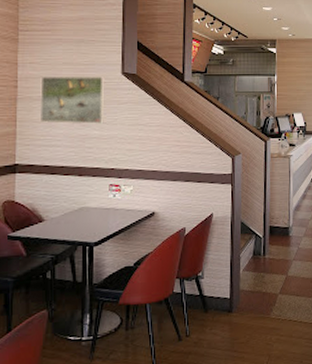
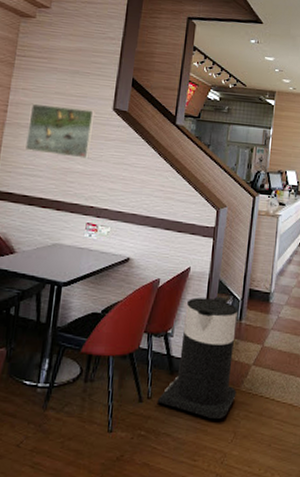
trash can: none [195,236,267,347] -> present [157,296,238,420]

